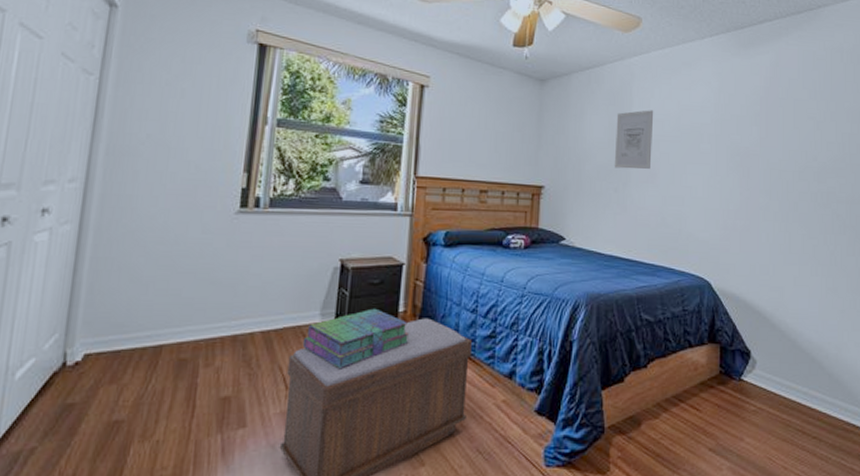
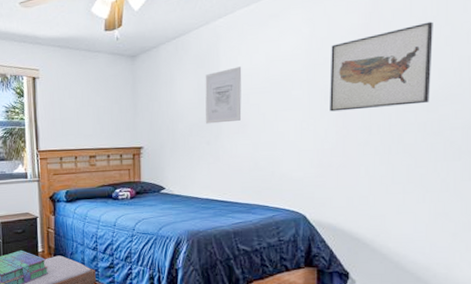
wall art: none [735,95,821,174] -> present [330,21,433,112]

